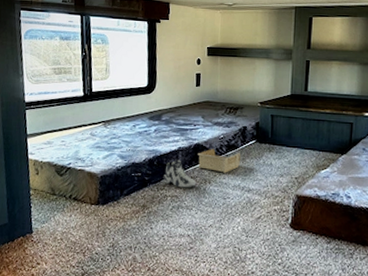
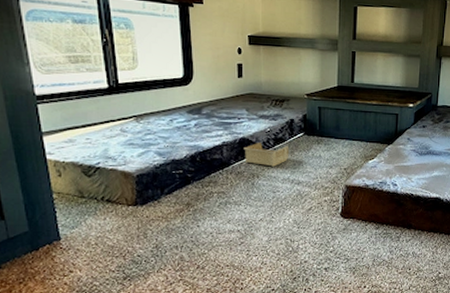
sneaker: present [163,159,197,188] -> none [207,154,244,184]

